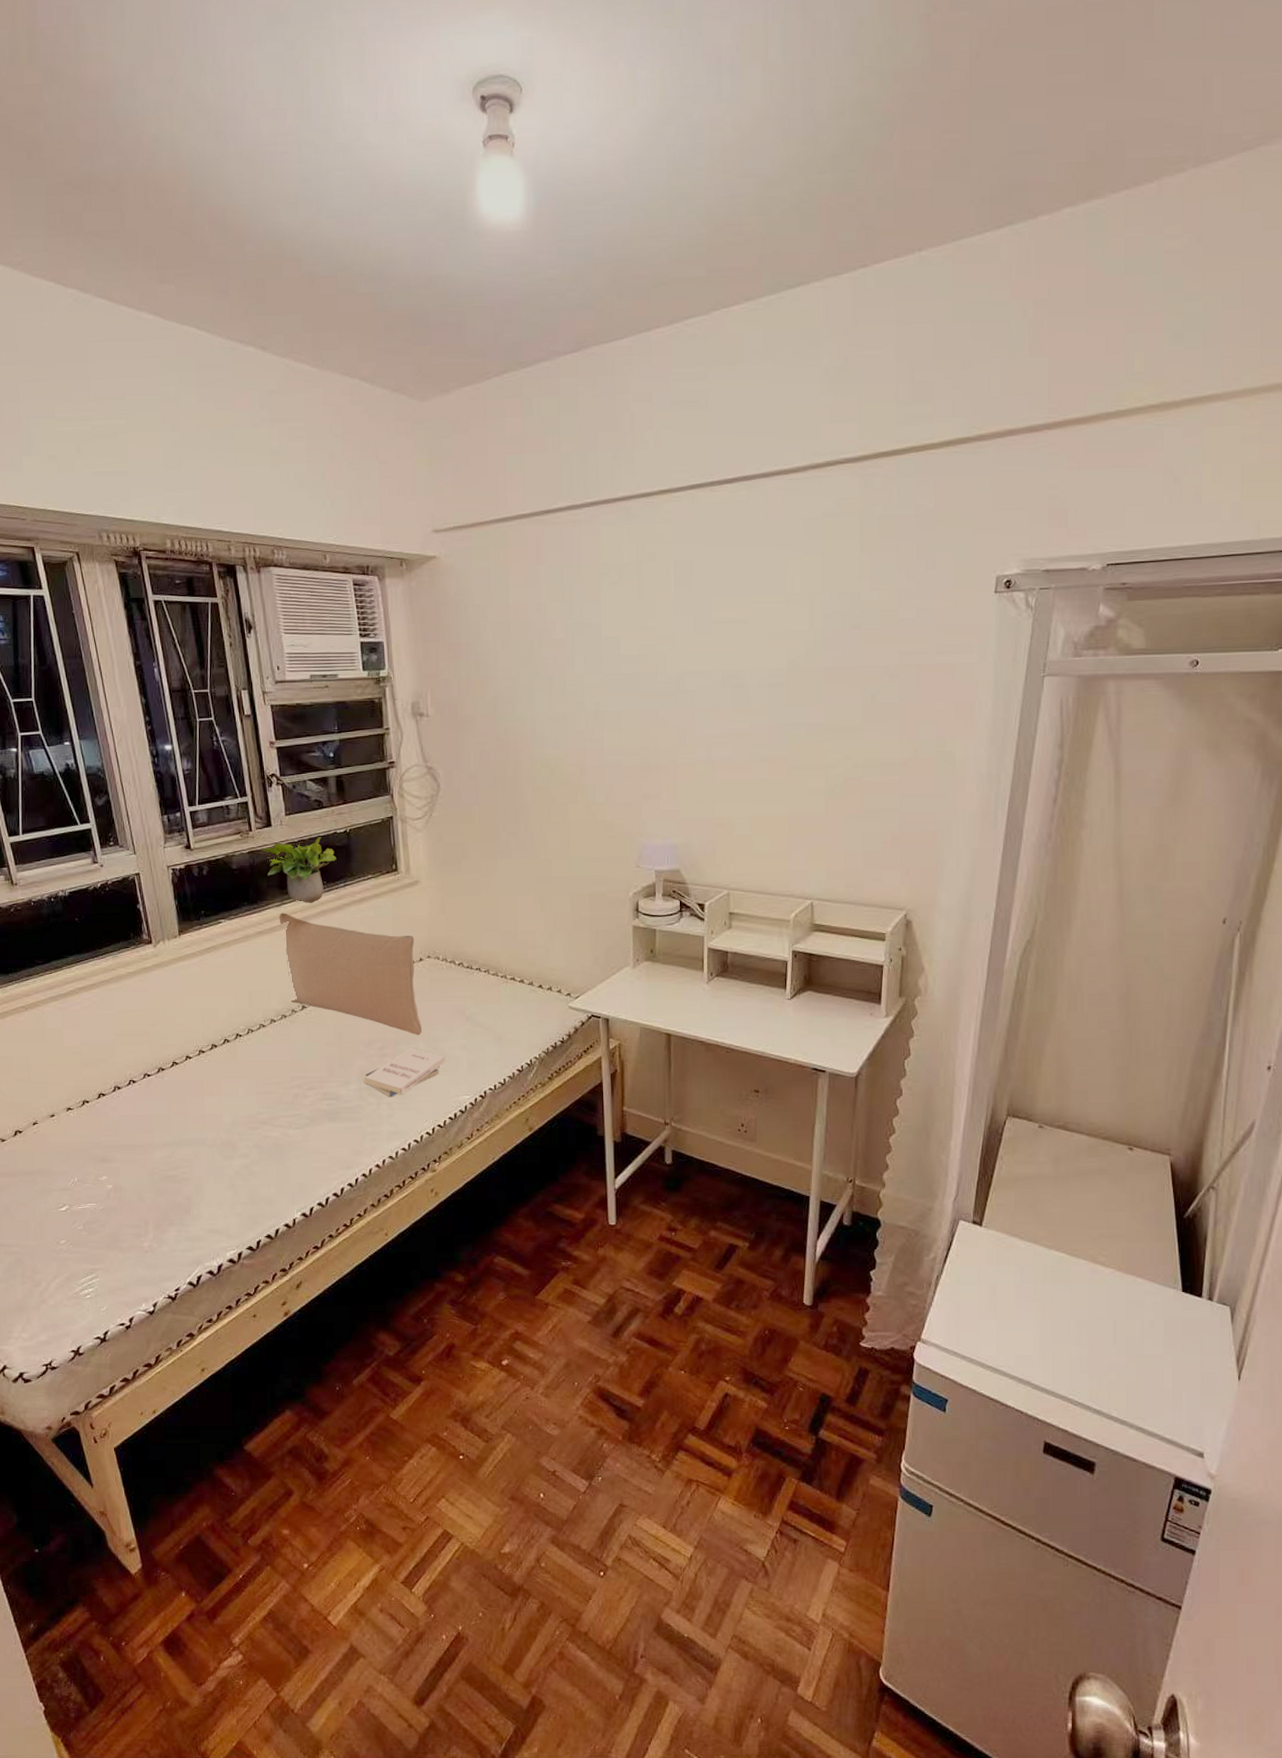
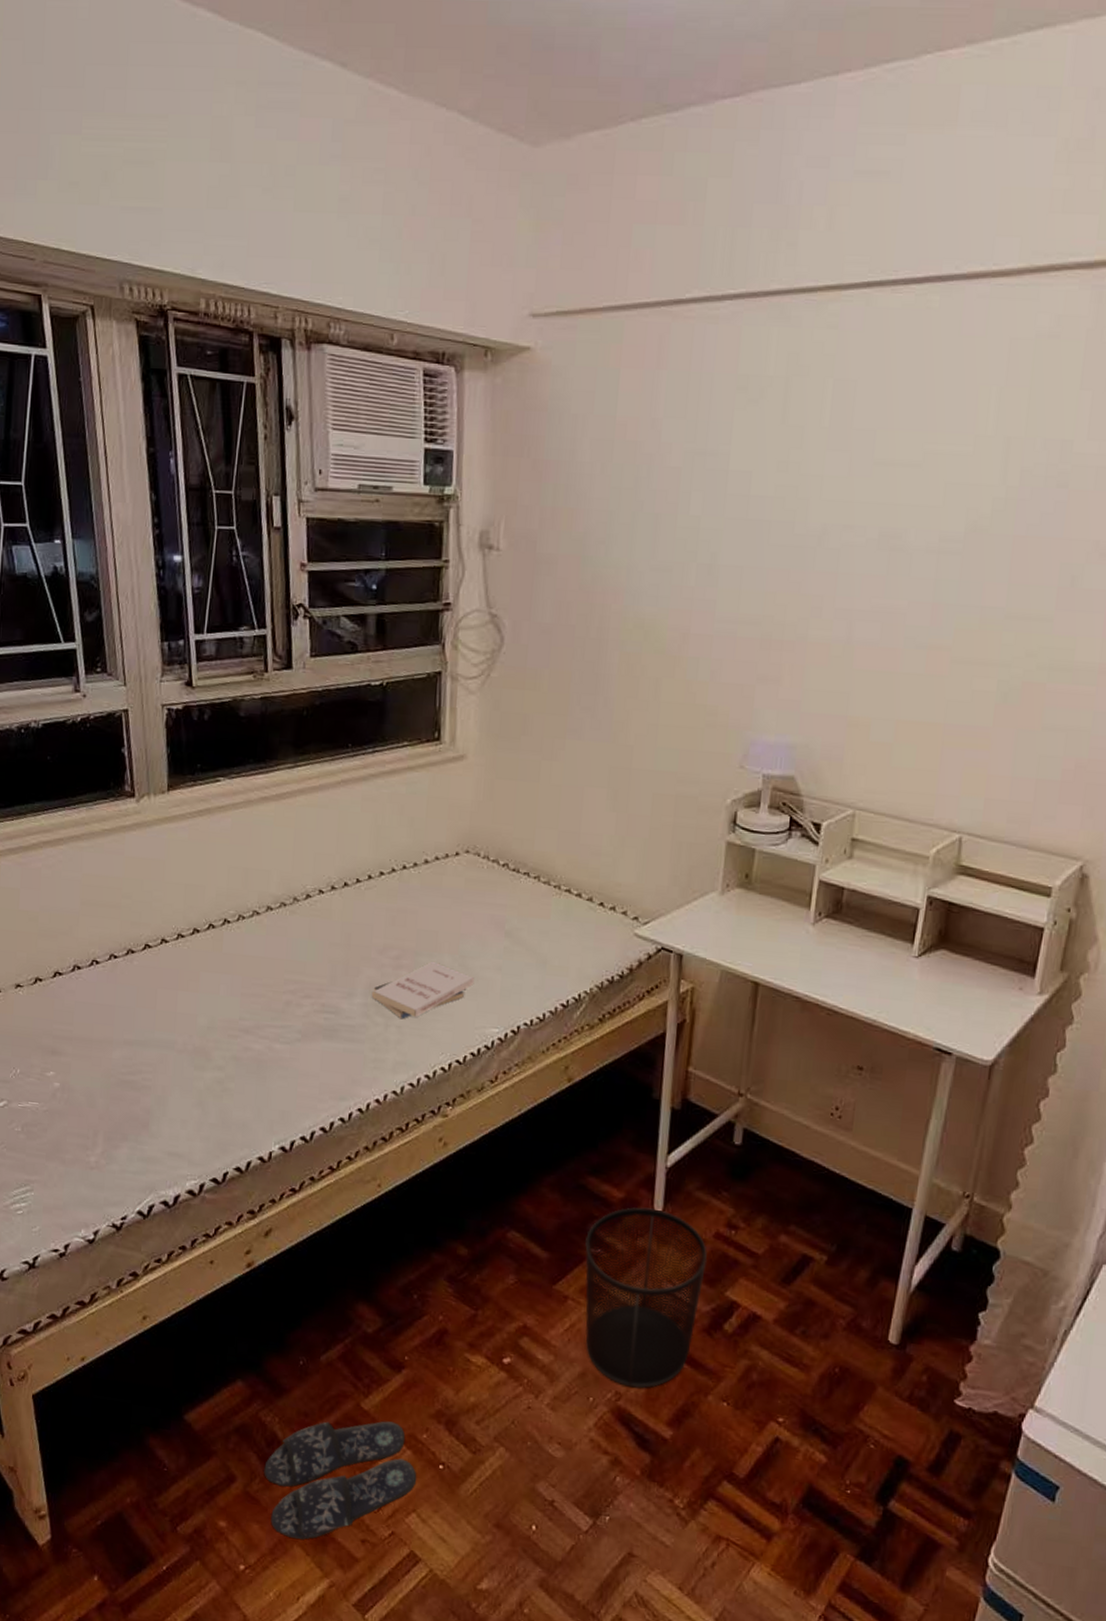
potted plant: present [260,837,337,903] -> none [275,687,367,769]
pillow: present [279,913,422,1036] -> none [289,777,452,948]
slippers: none [316,1426,443,1534] -> present [264,1421,417,1540]
waste bin: none [557,1223,656,1370] -> present [585,1207,708,1389]

